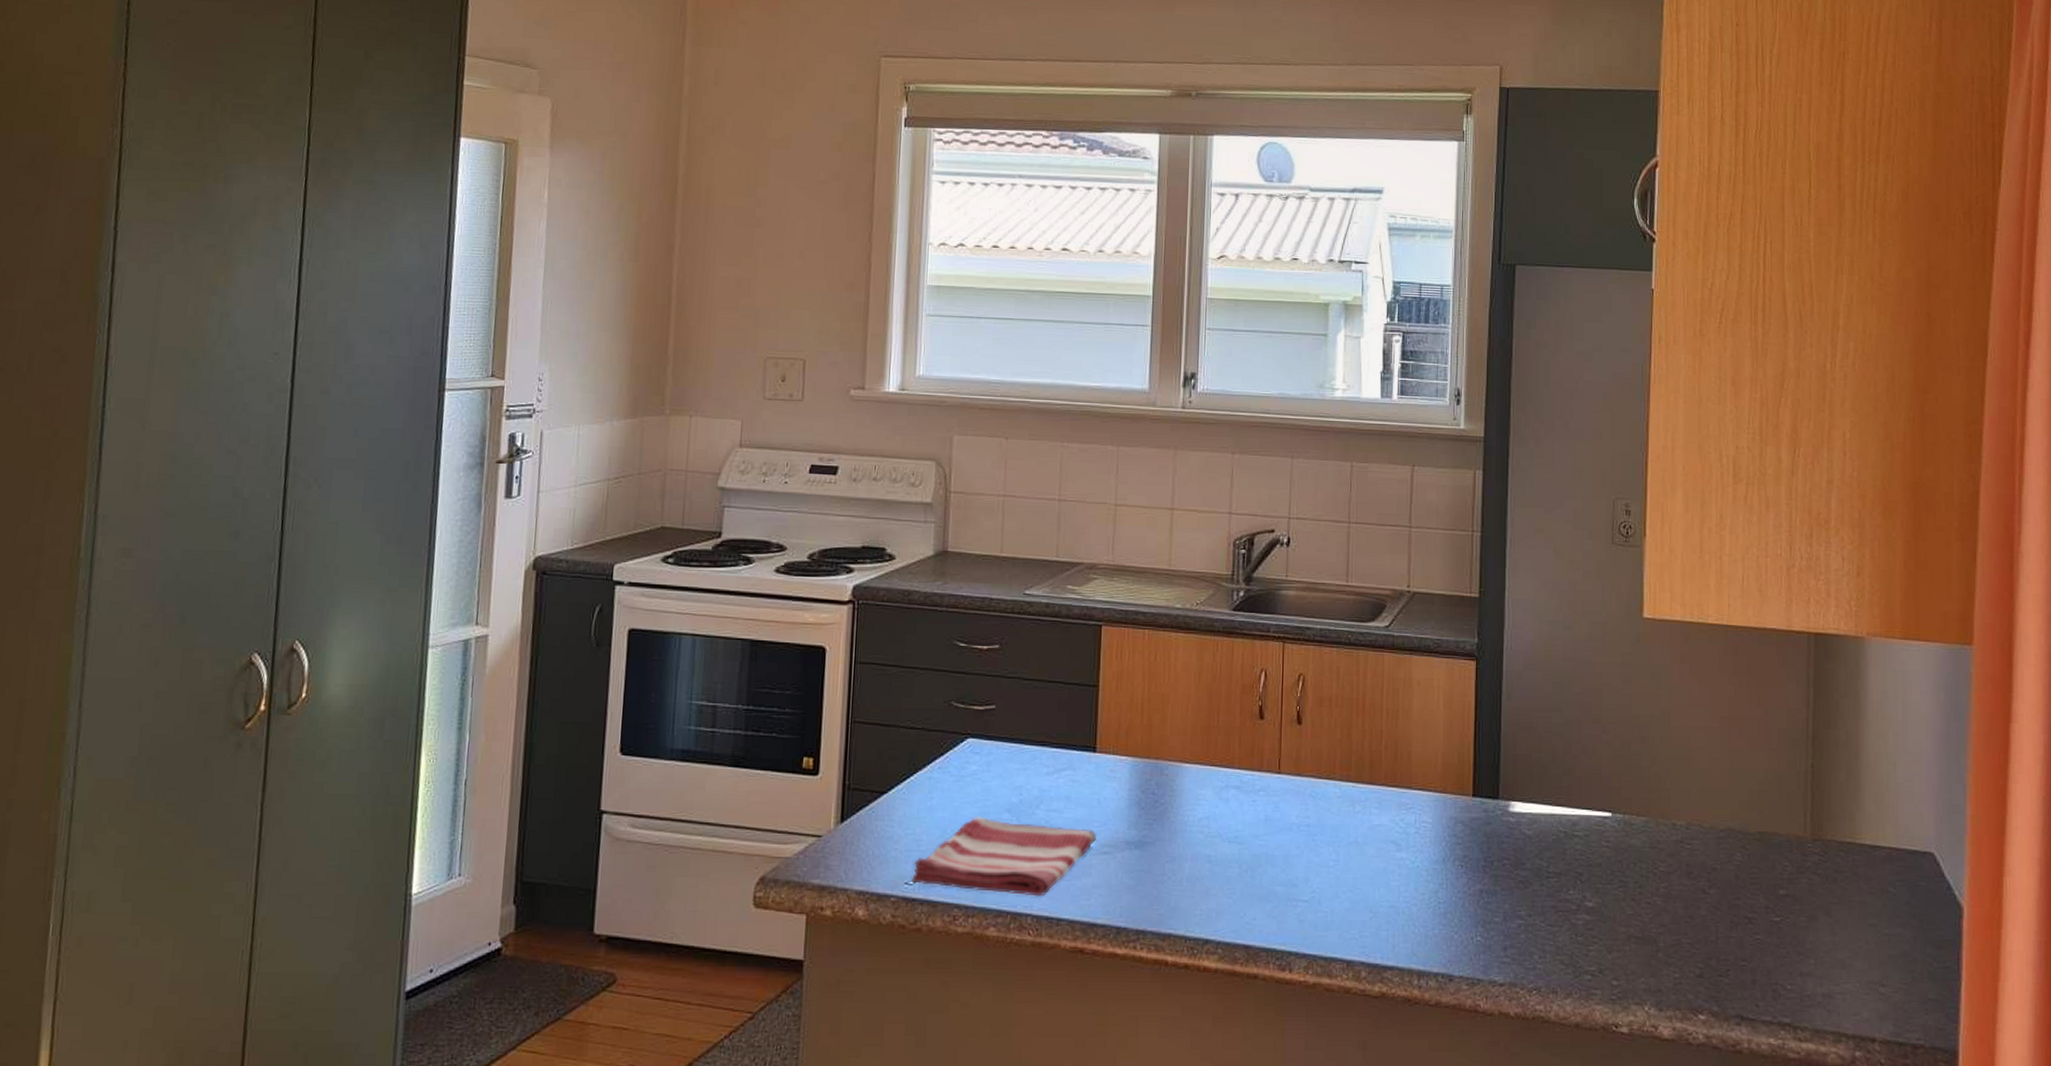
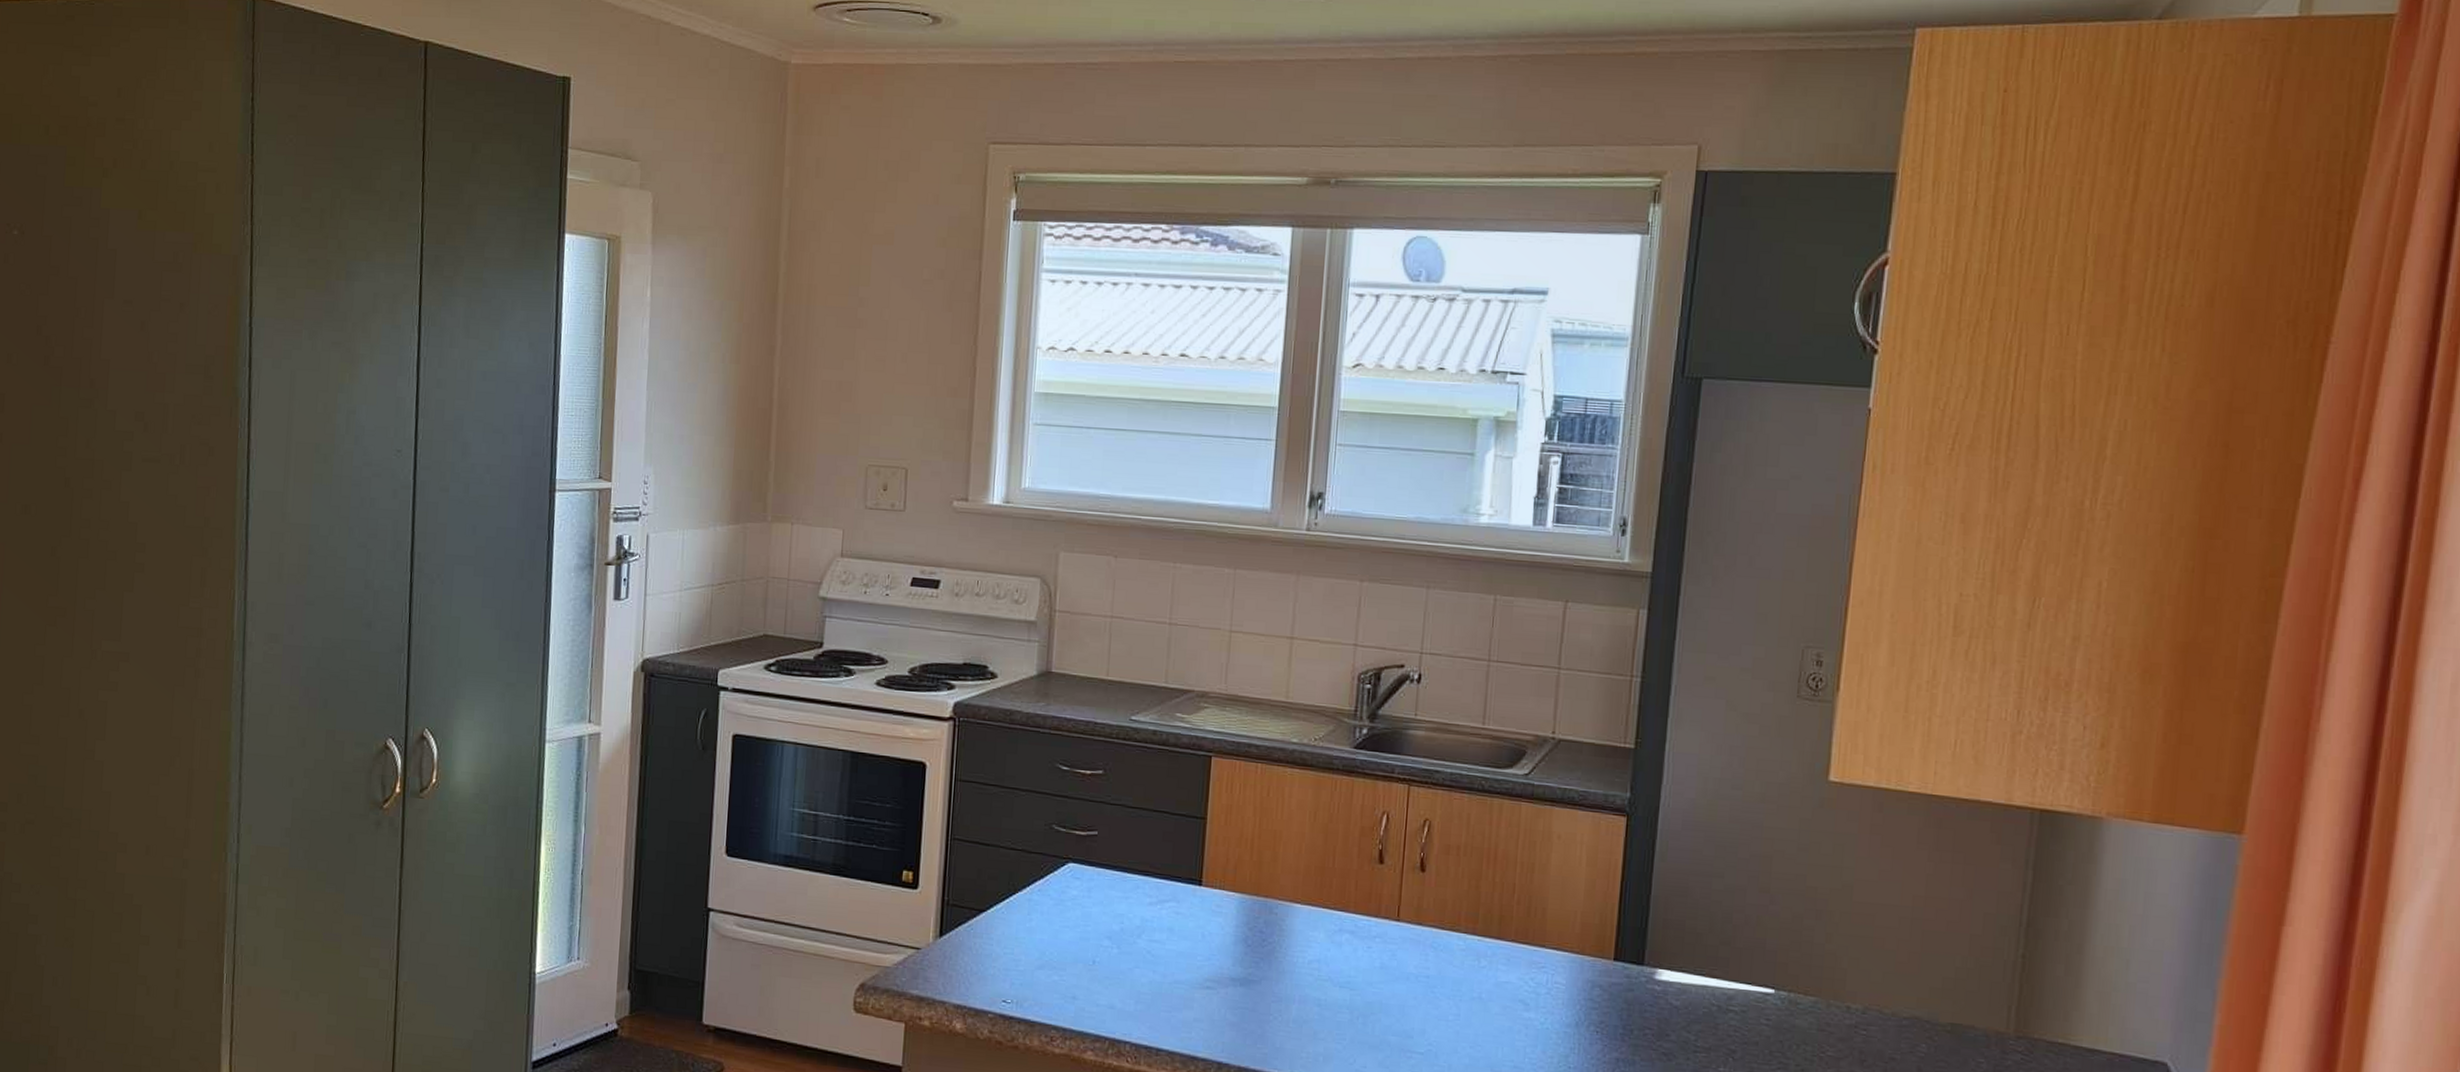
dish towel: present [912,817,1096,897] -> none [1009,941,1199,1025]

